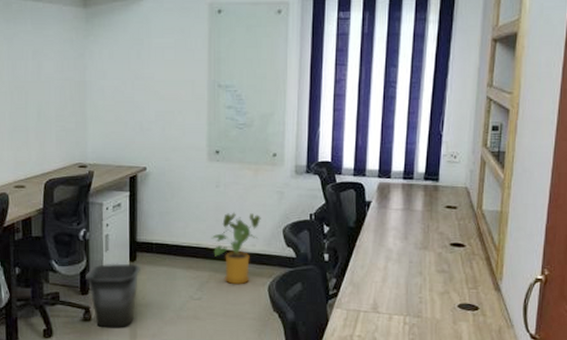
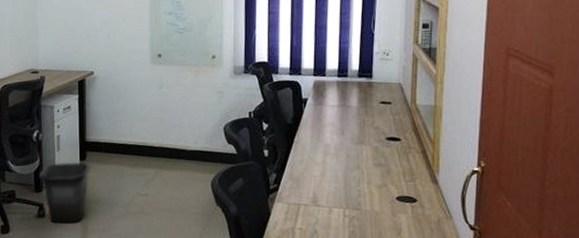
house plant: present [211,212,261,285] -> none [156,112,203,181]

